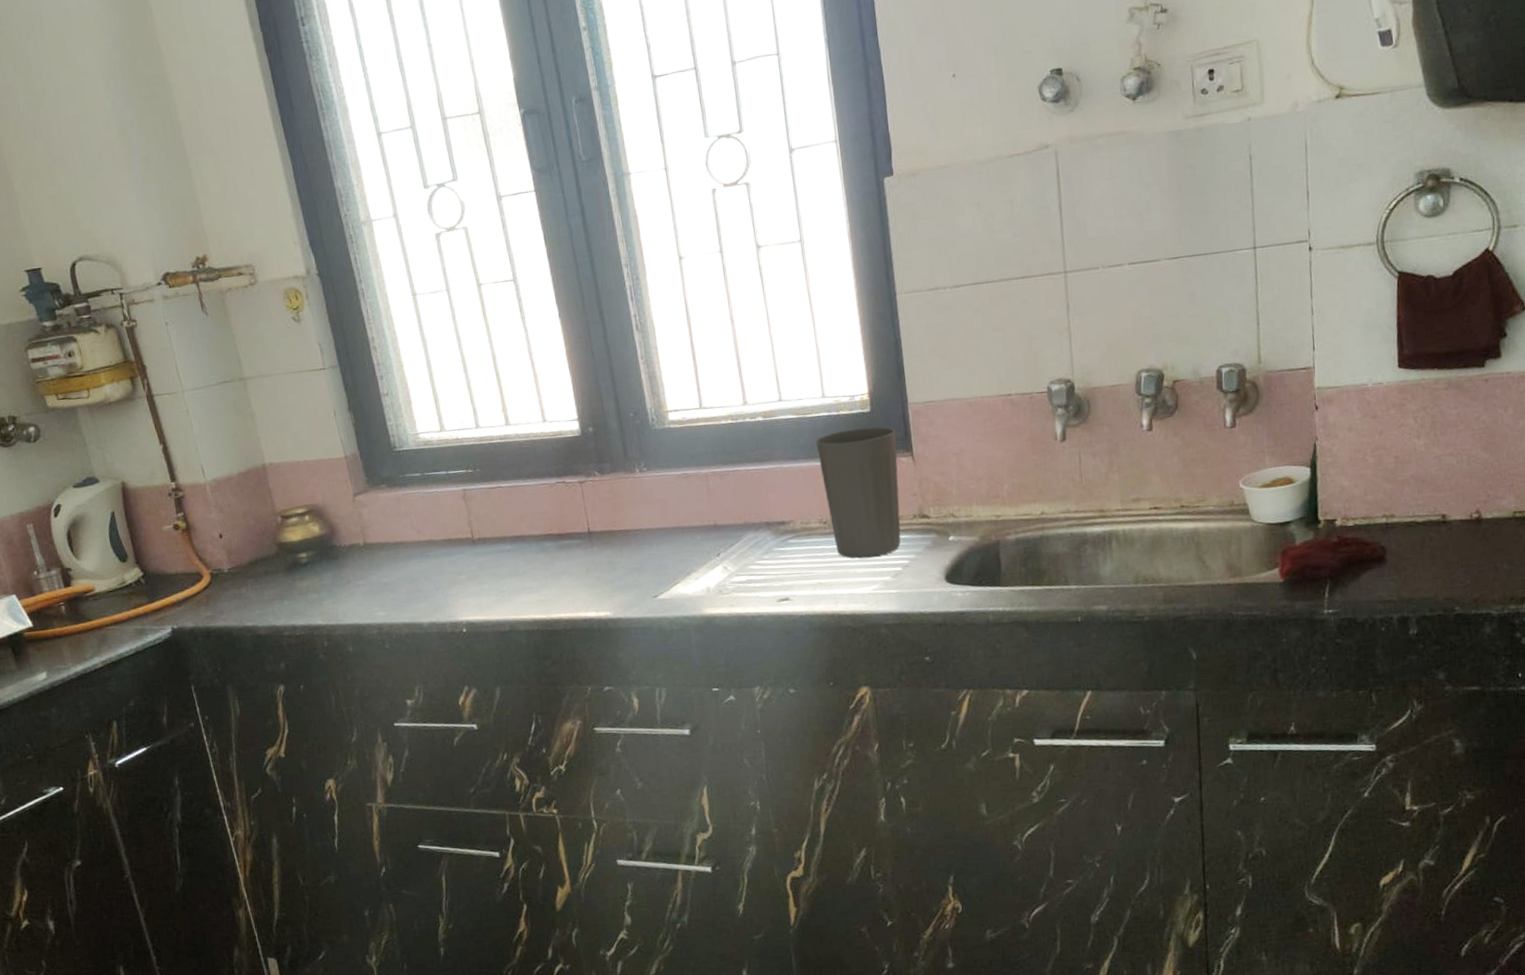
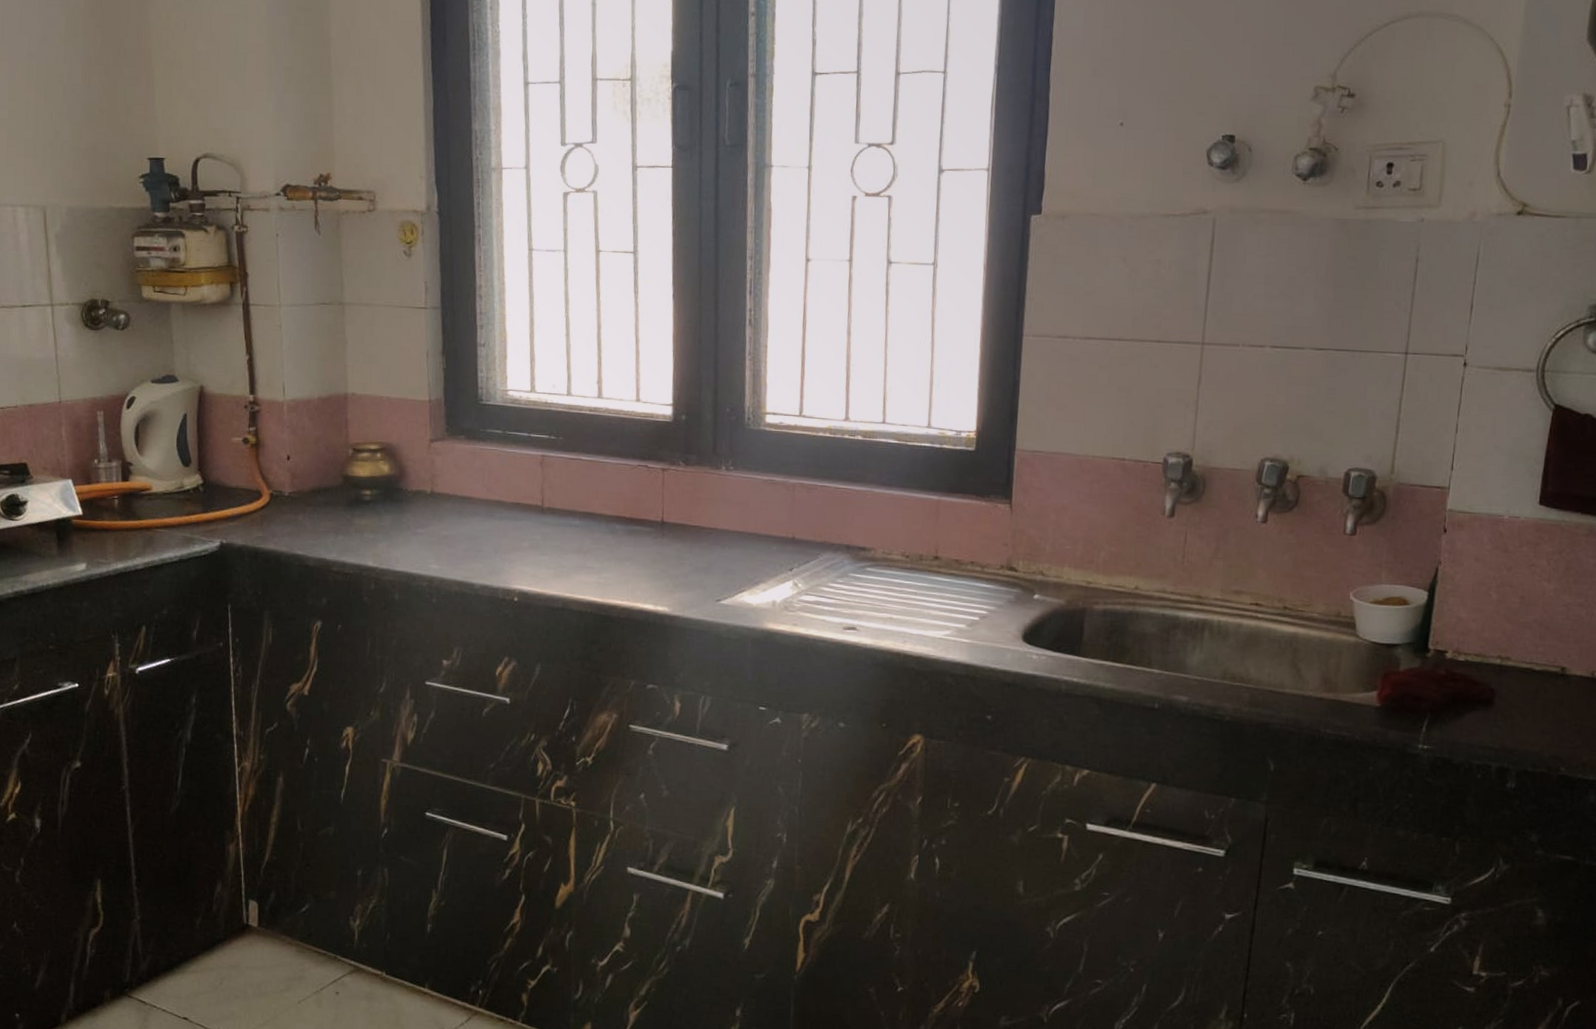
cup: present [816,426,901,558] -> none [912,465,998,601]

